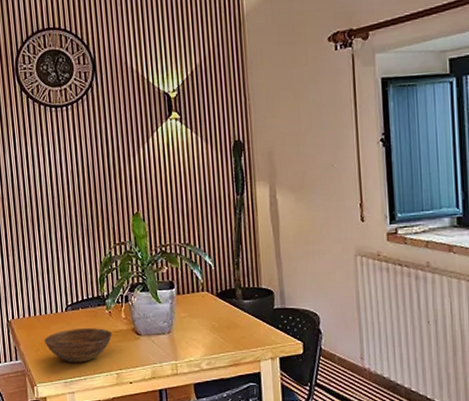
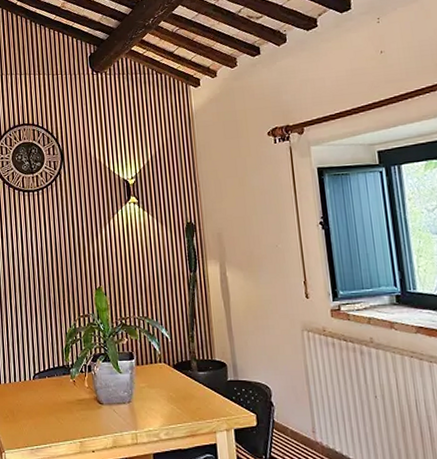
bowl: present [44,328,113,363] -> none [13,396,77,430]

